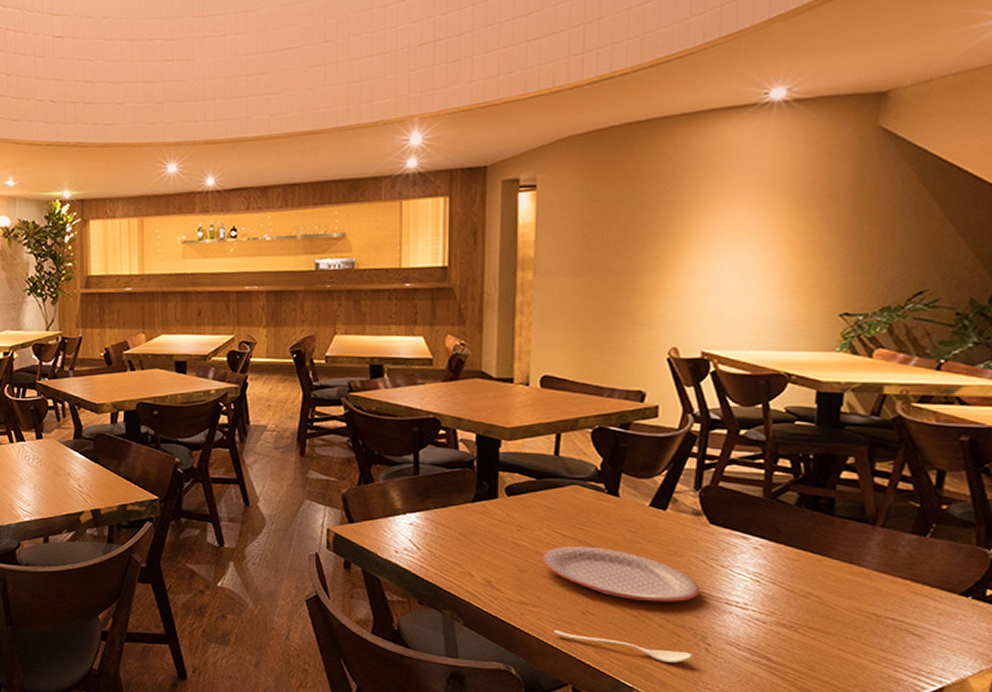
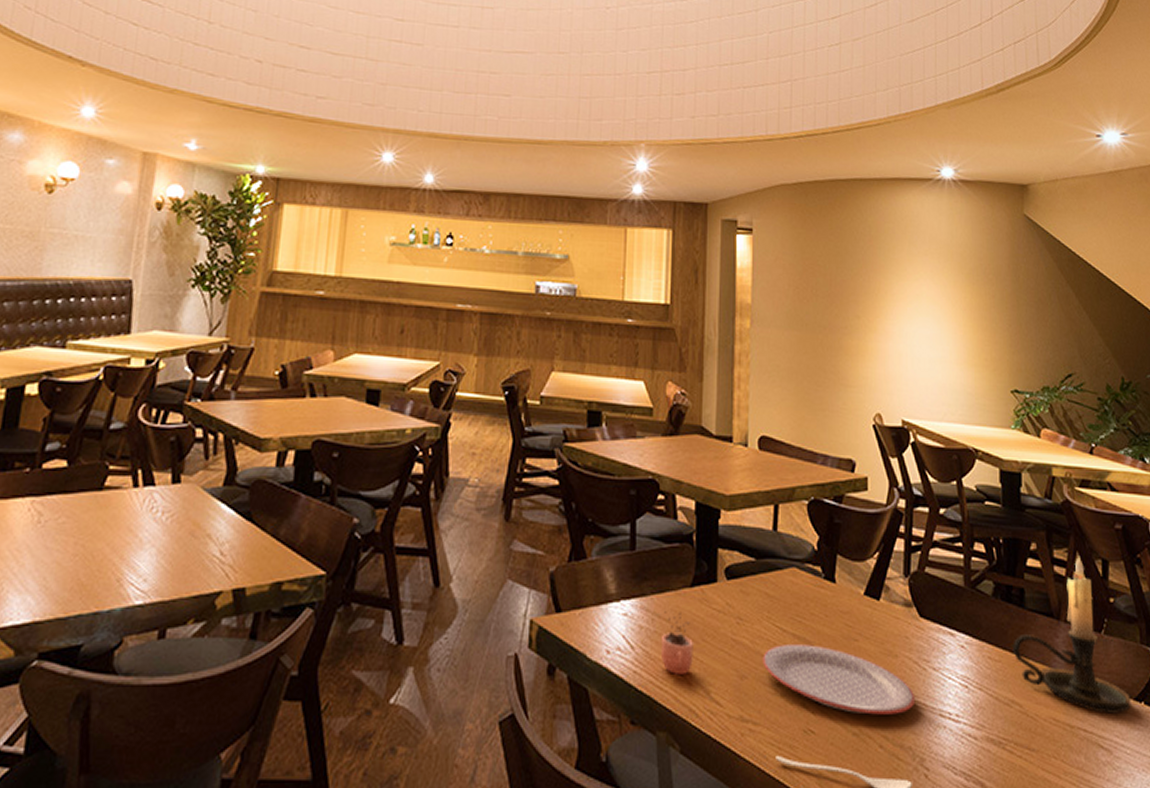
cocoa: none [445,520,475,569] -> present [661,610,693,674]
candle holder: none [815,467,956,606] -> present [1012,555,1131,714]

